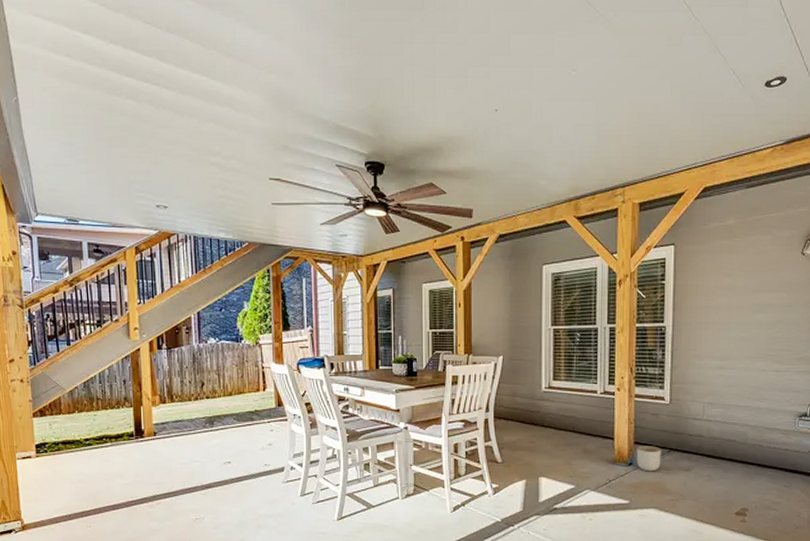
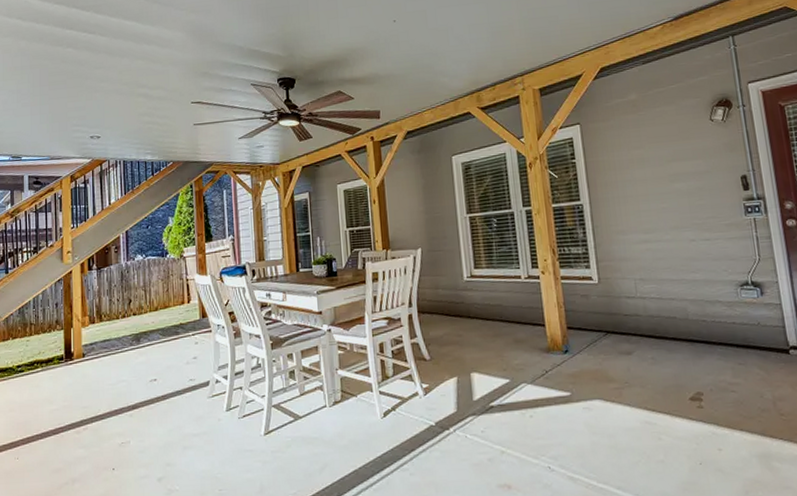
planter: present [636,446,661,472] -> none [570,330,599,359]

